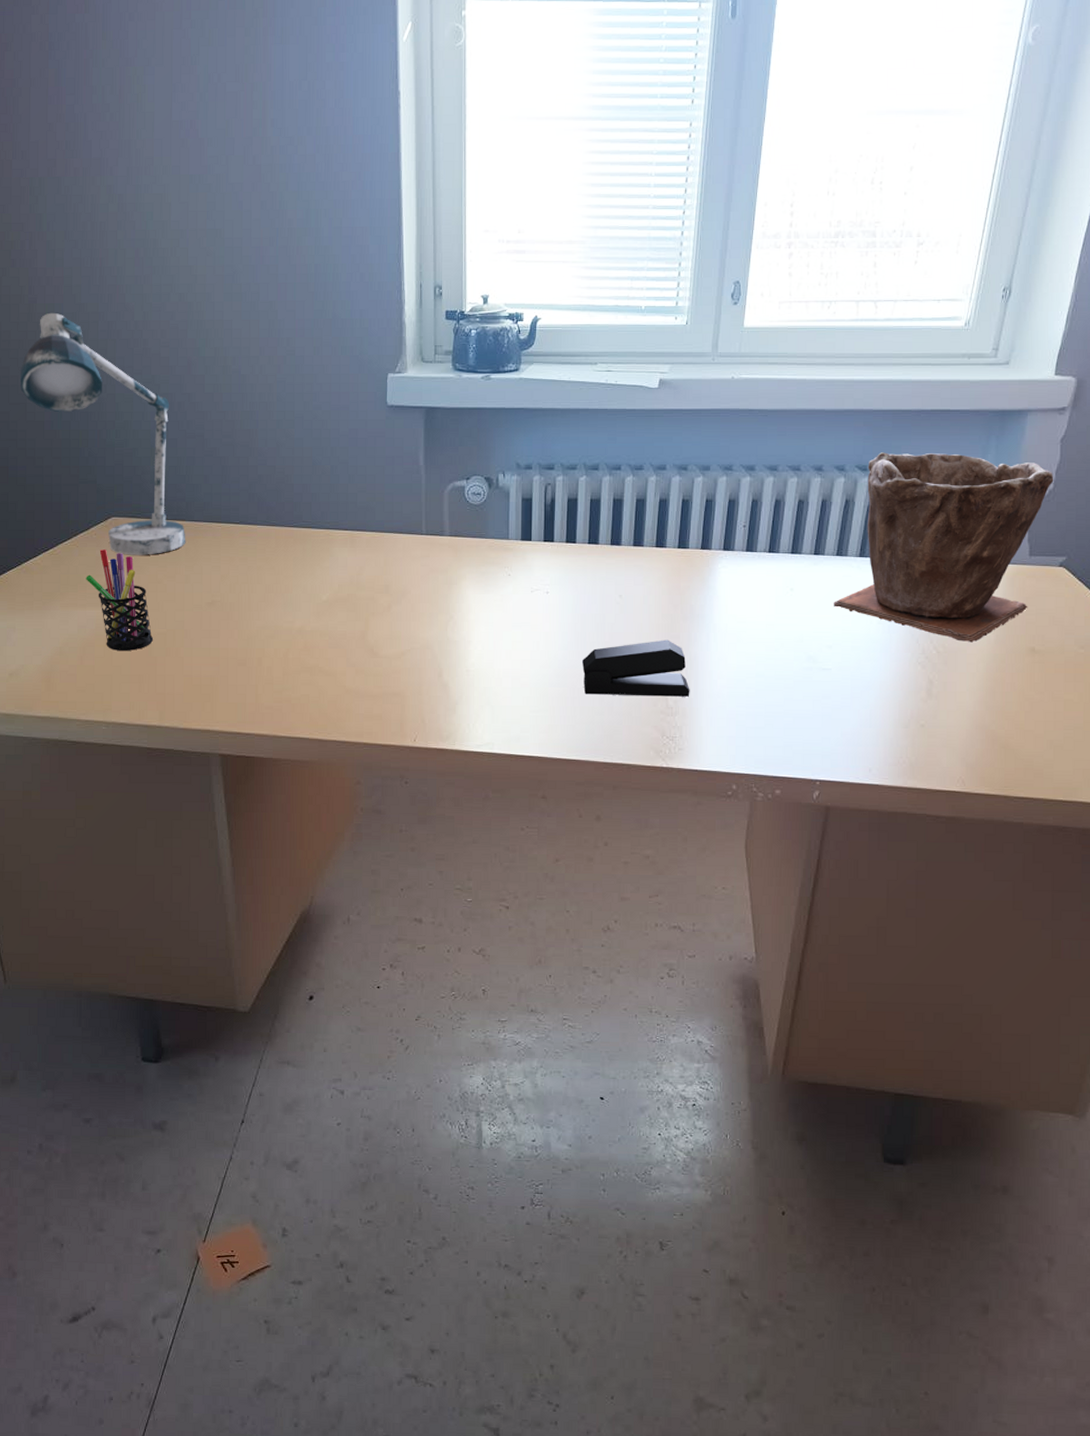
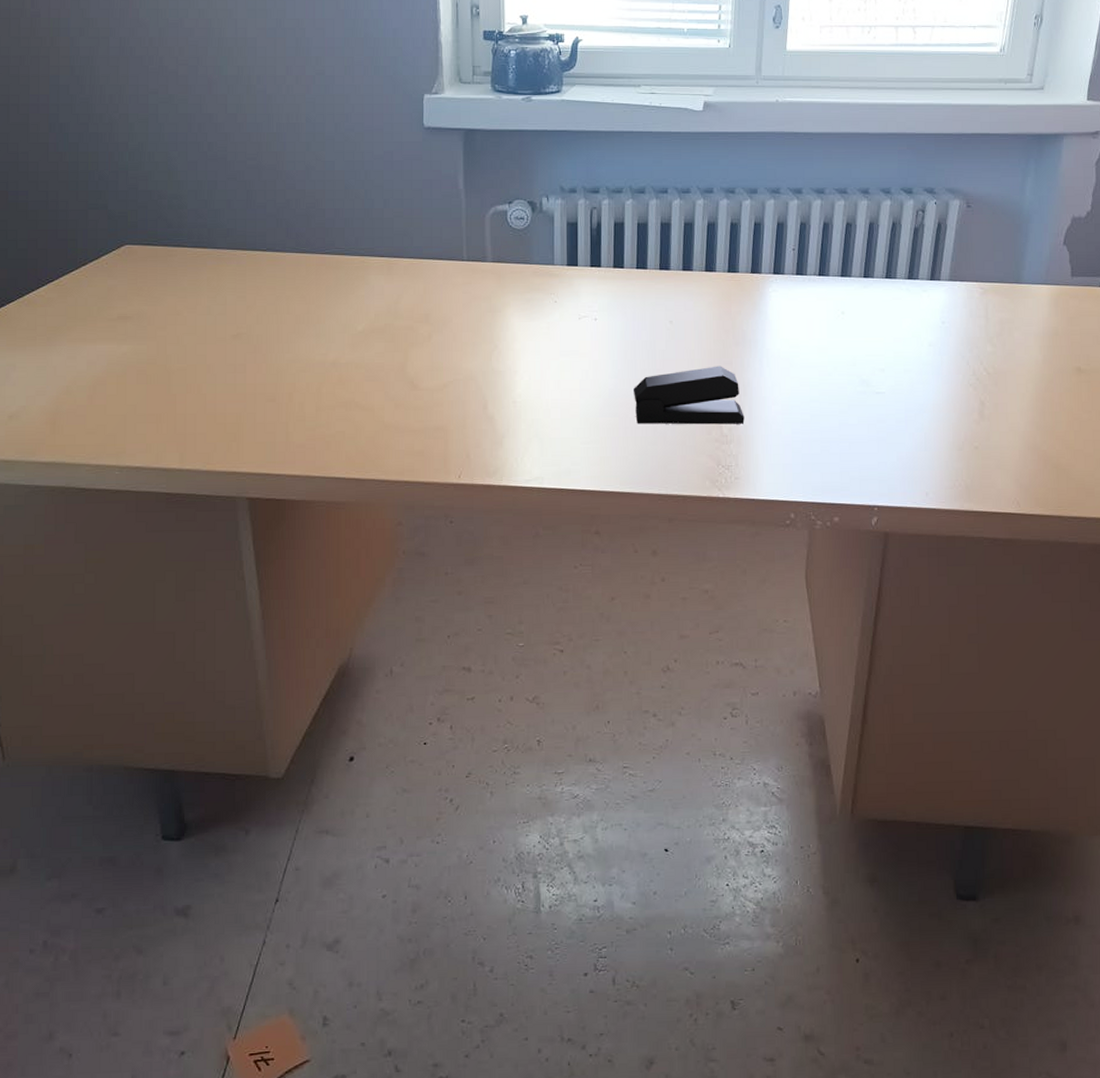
desk lamp: present [21,312,186,555] -> none [22,27,208,286]
pen holder: present [86,550,153,651] -> none [96,280,172,388]
plant pot: present [834,452,1054,643] -> none [885,175,1091,363]

